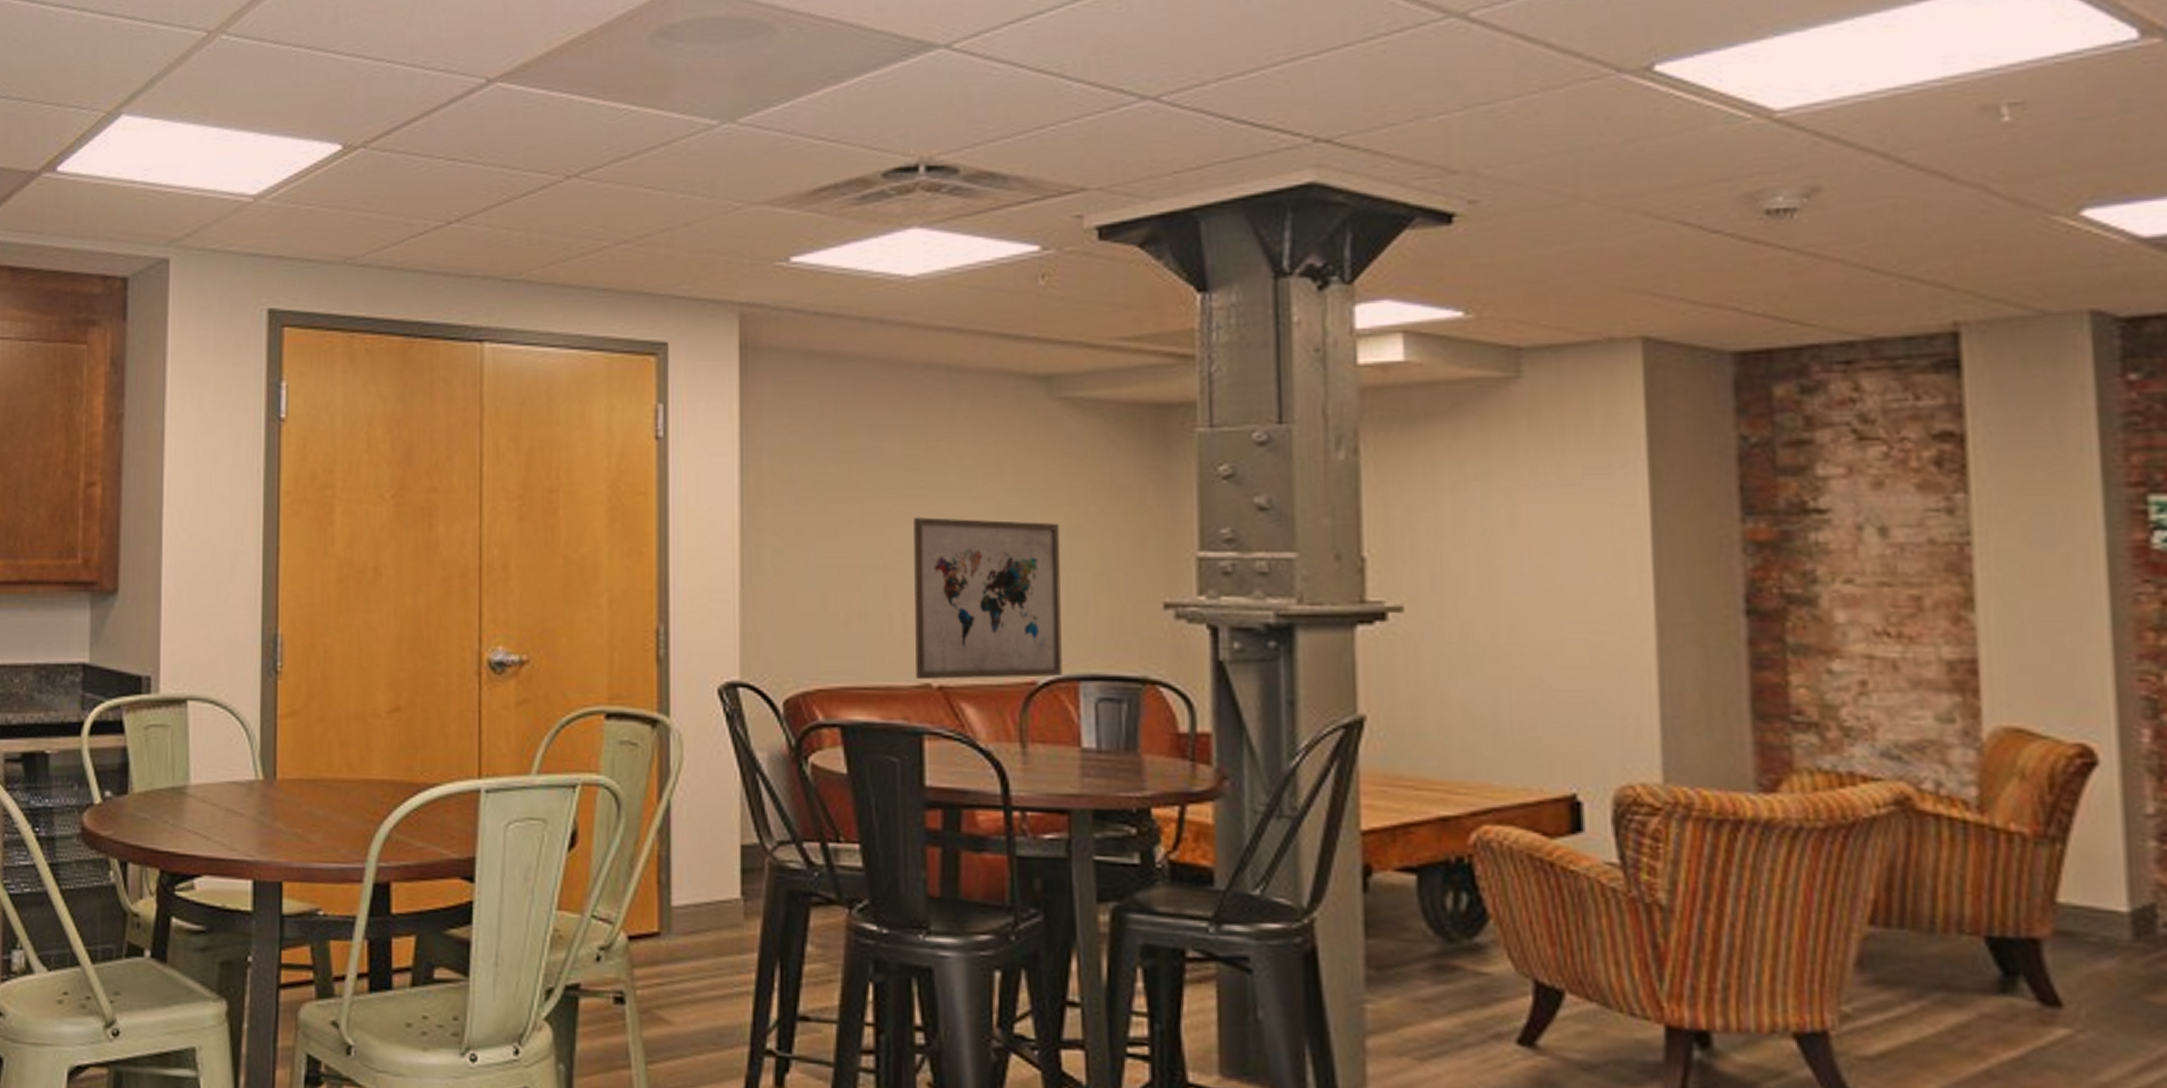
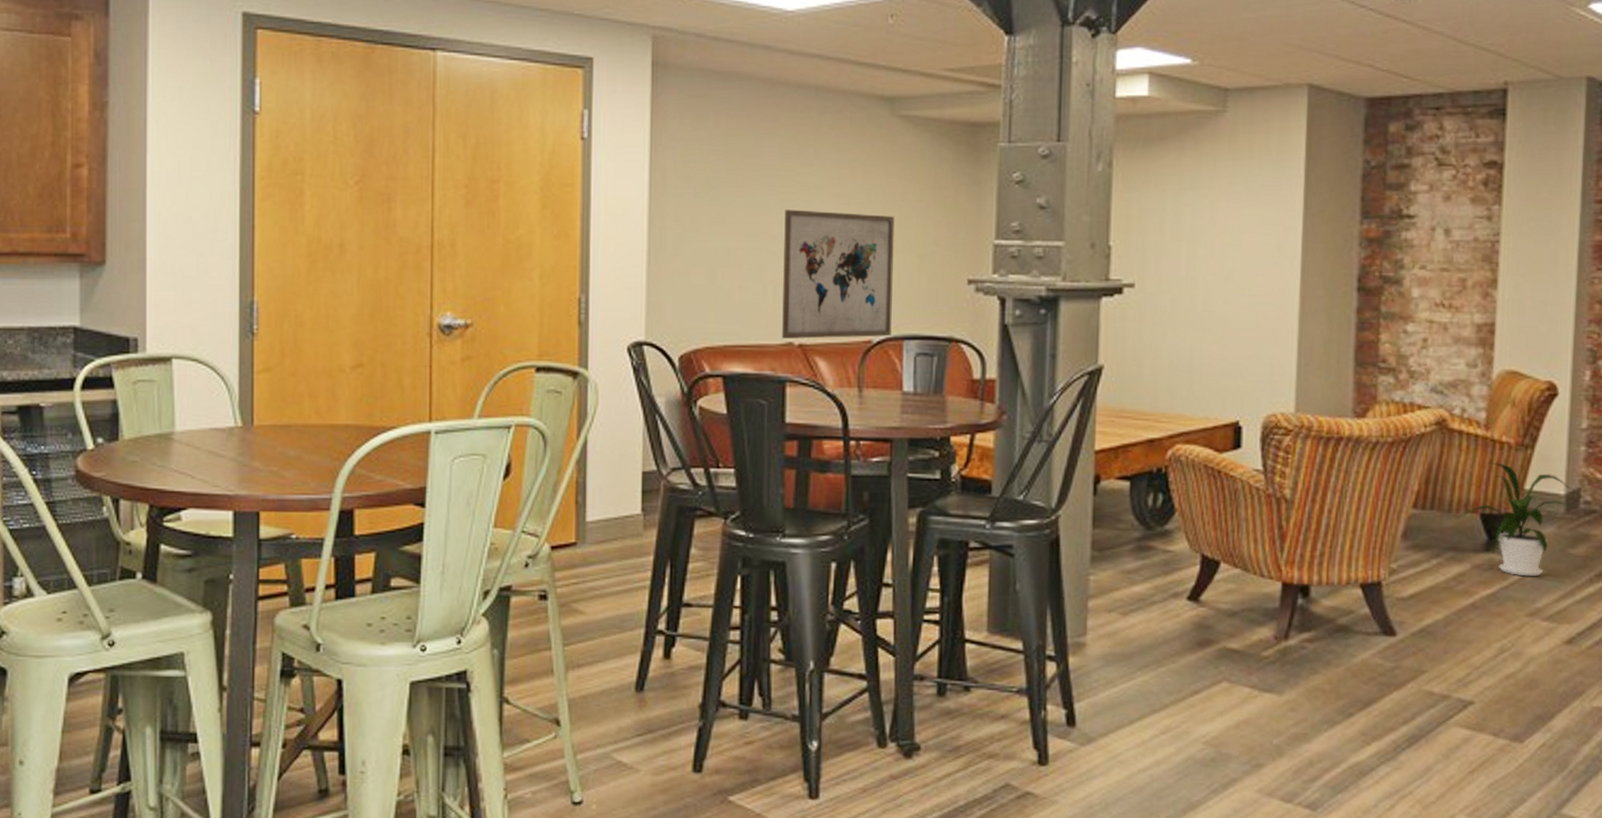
house plant: none [1942,861,2150,1035] -> present [1455,463,1575,577]

